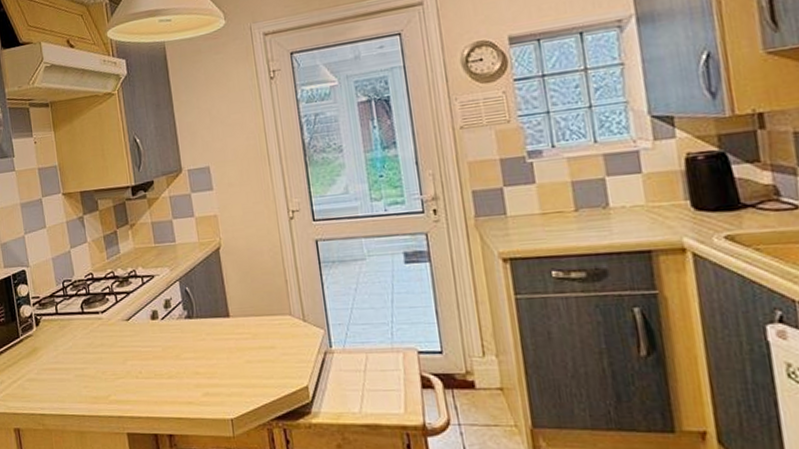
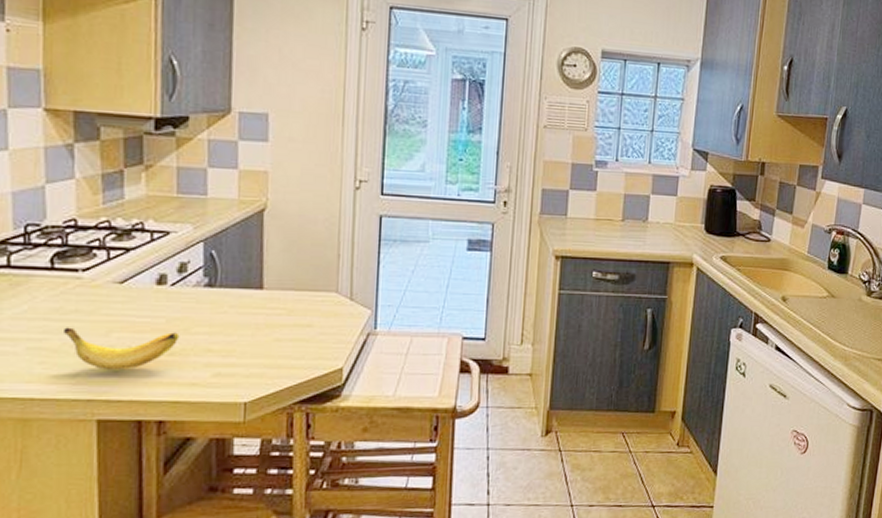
banana: none [95,358,174,392] -> present [62,327,180,371]

